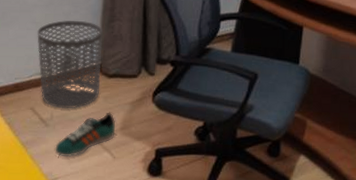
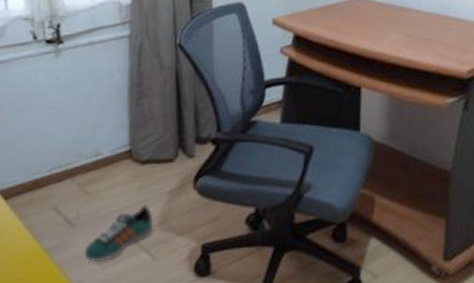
waste bin: present [37,20,103,109] -> none [56,100,131,205]

